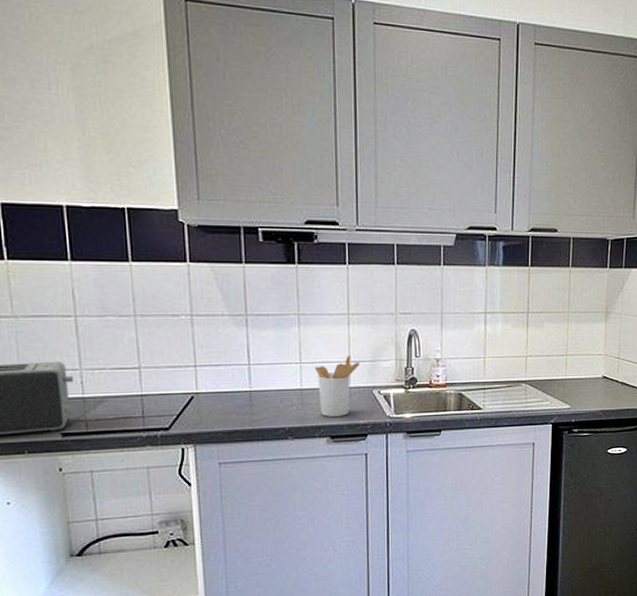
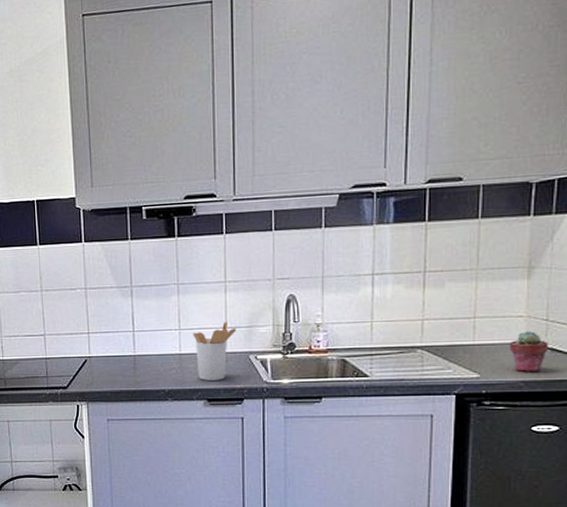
potted succulent: none [591,366,620,403] -> present [509,330,549,373]

